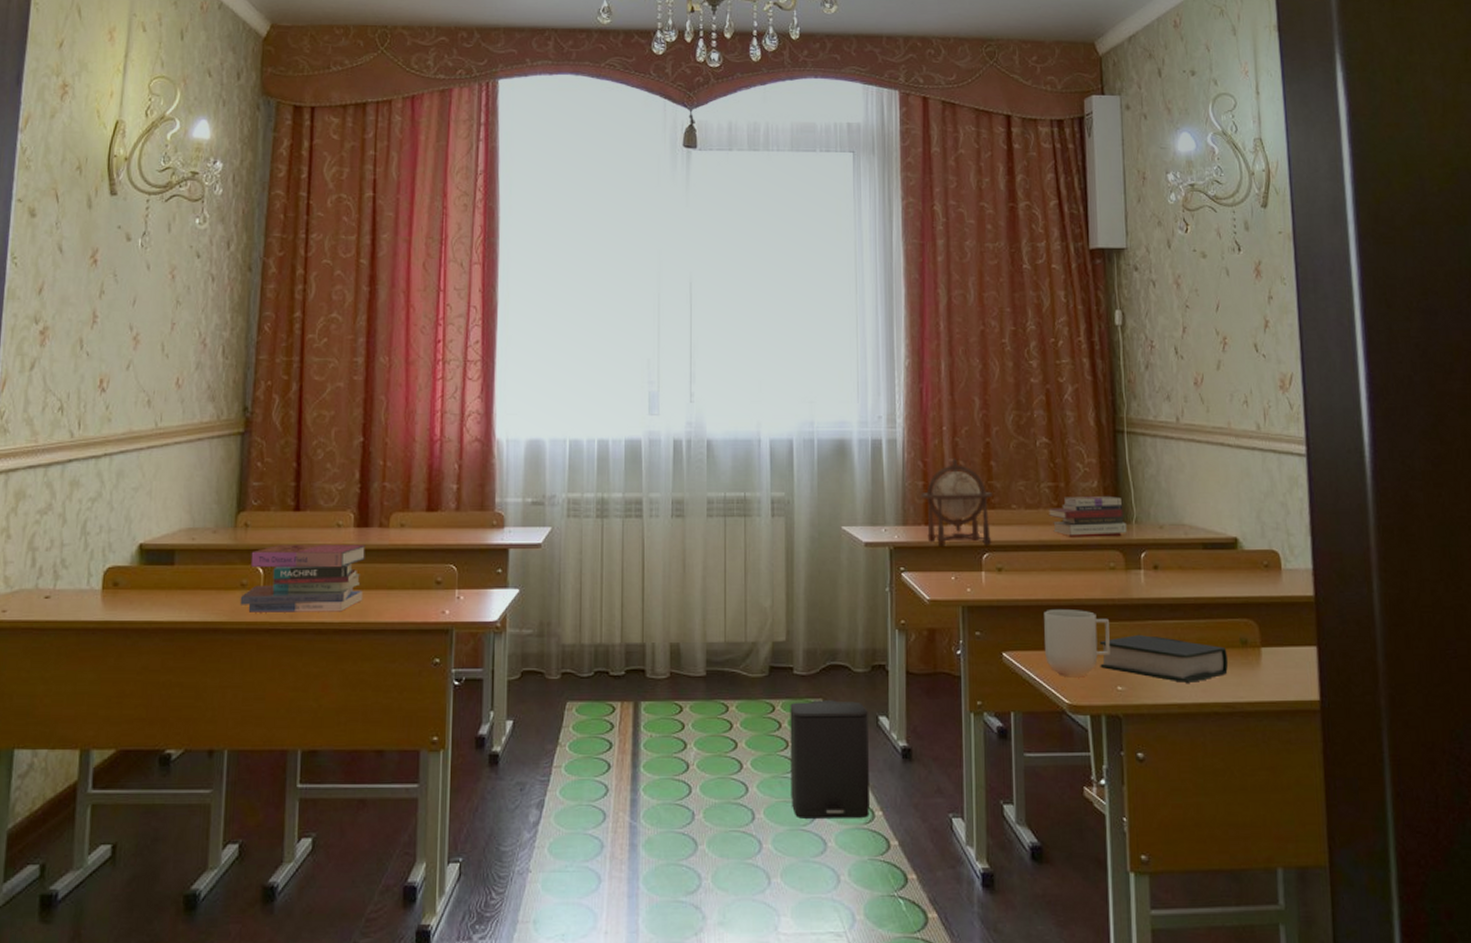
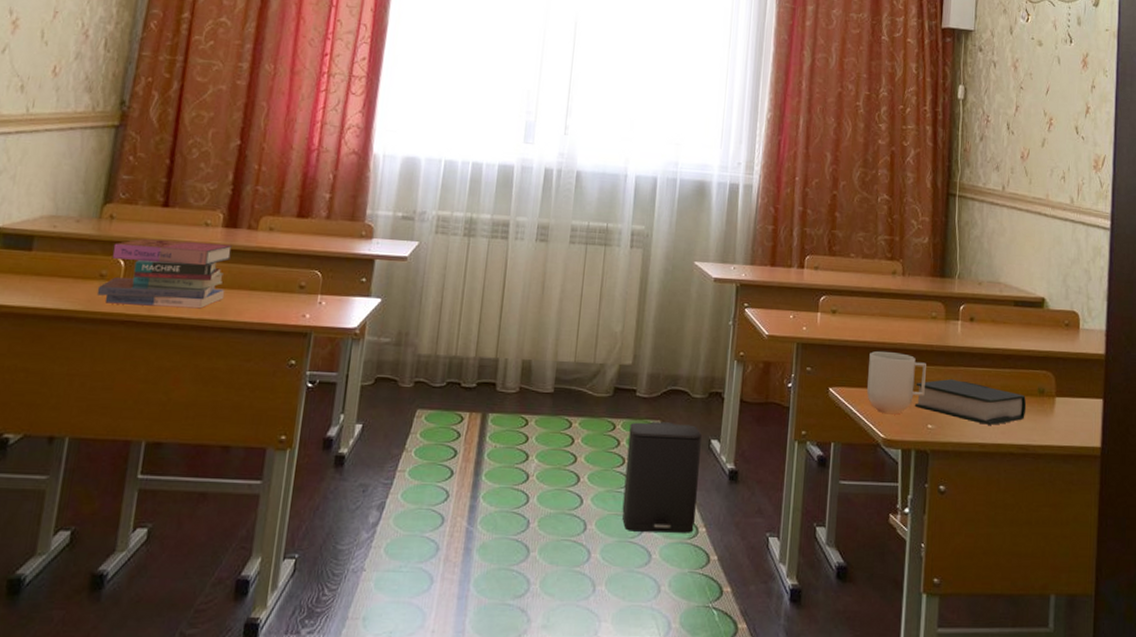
globe: present [921,457,993,547] -> none [770,206,835,289]
books: present [1048,495,1127,537] -> none [882,250,950,290]

